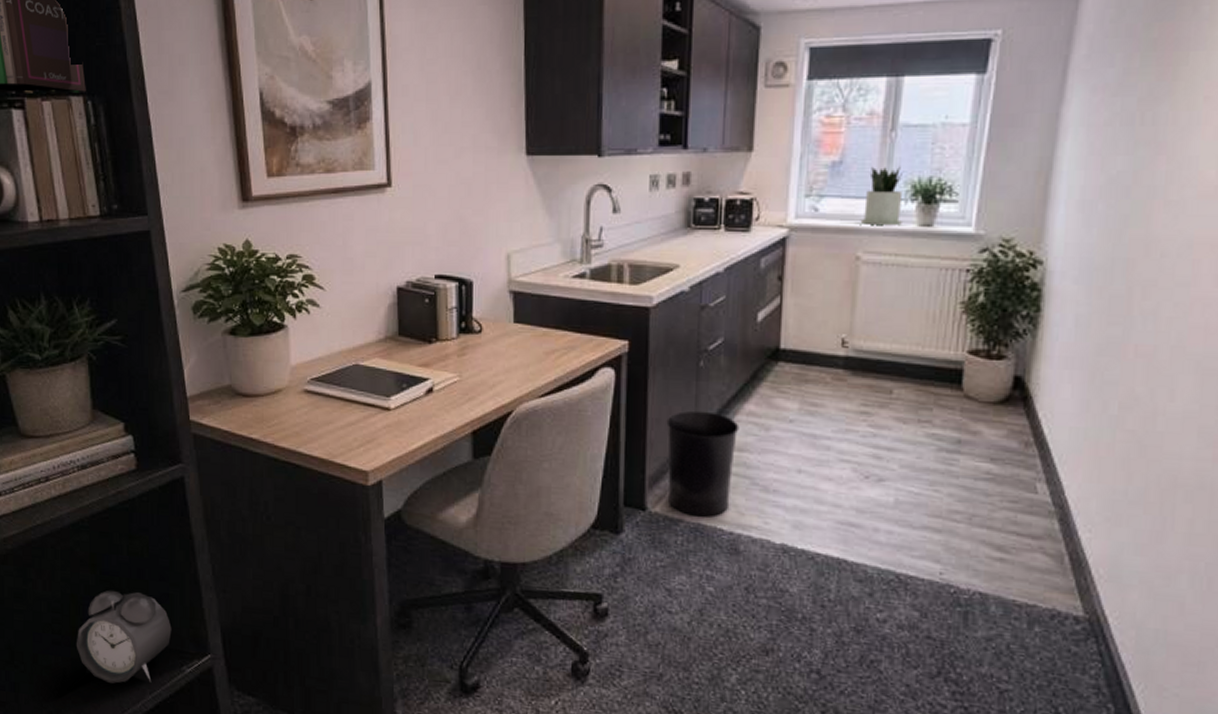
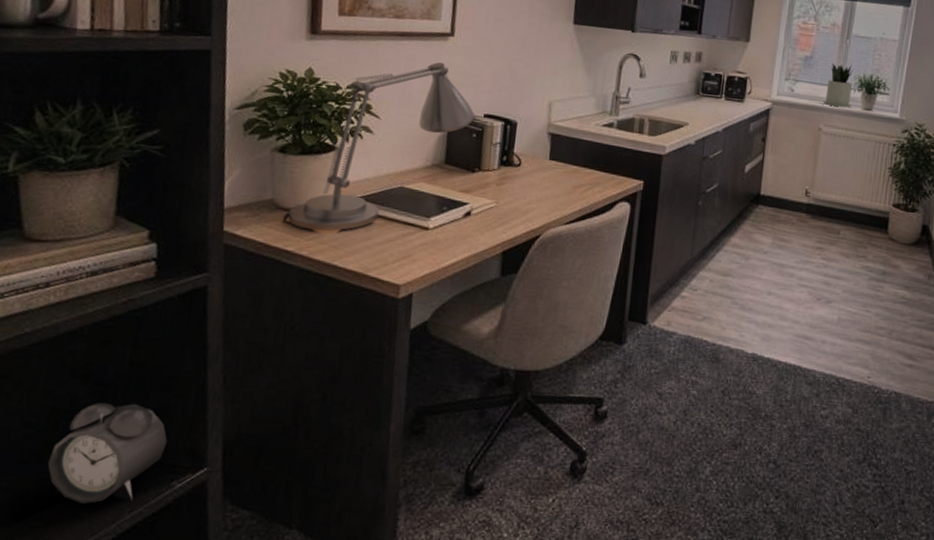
desk lamp: none [244,218,426,417] -> present [282,62,476,232]
waste bin: present [666,410,739,517] -> none [665,241,726,331]

